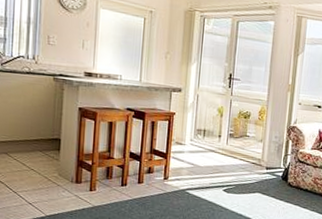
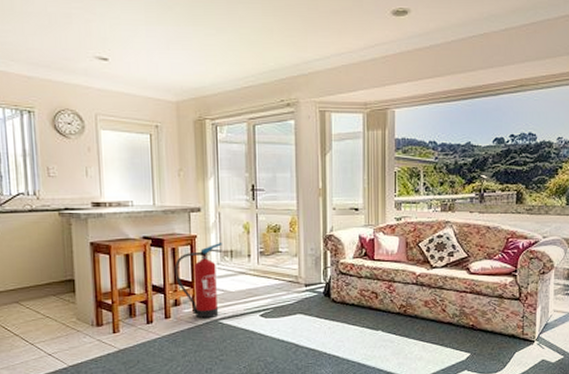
fire extinguisher: none [151,121,197,188] -> present [174,243,222,319]

